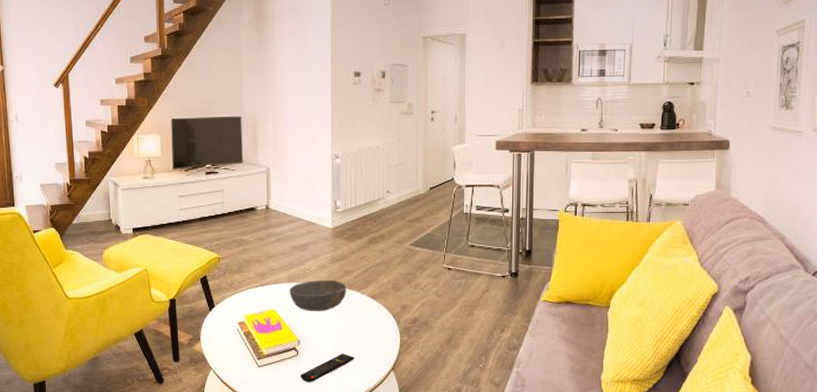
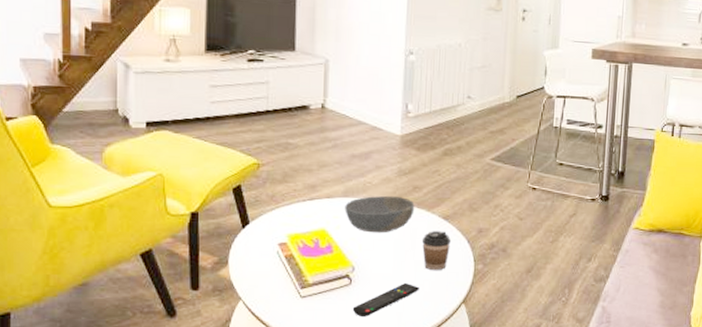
coffee cup: none [354,309,379,342] -> present [421,231,451,270]

